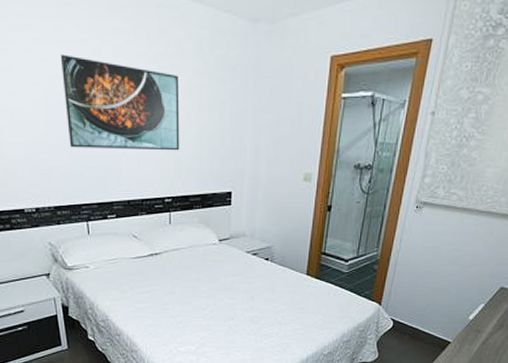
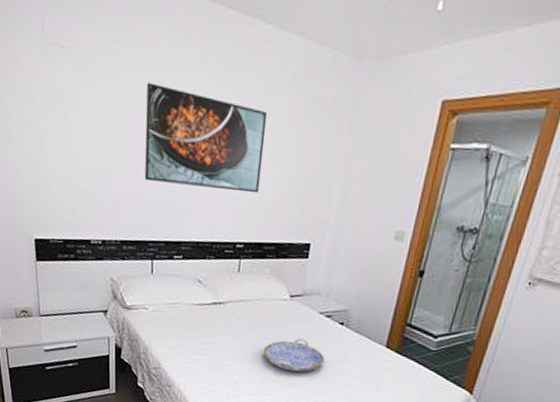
serving tray: none [200,276,256,307] -> present [263,338,325,373]

